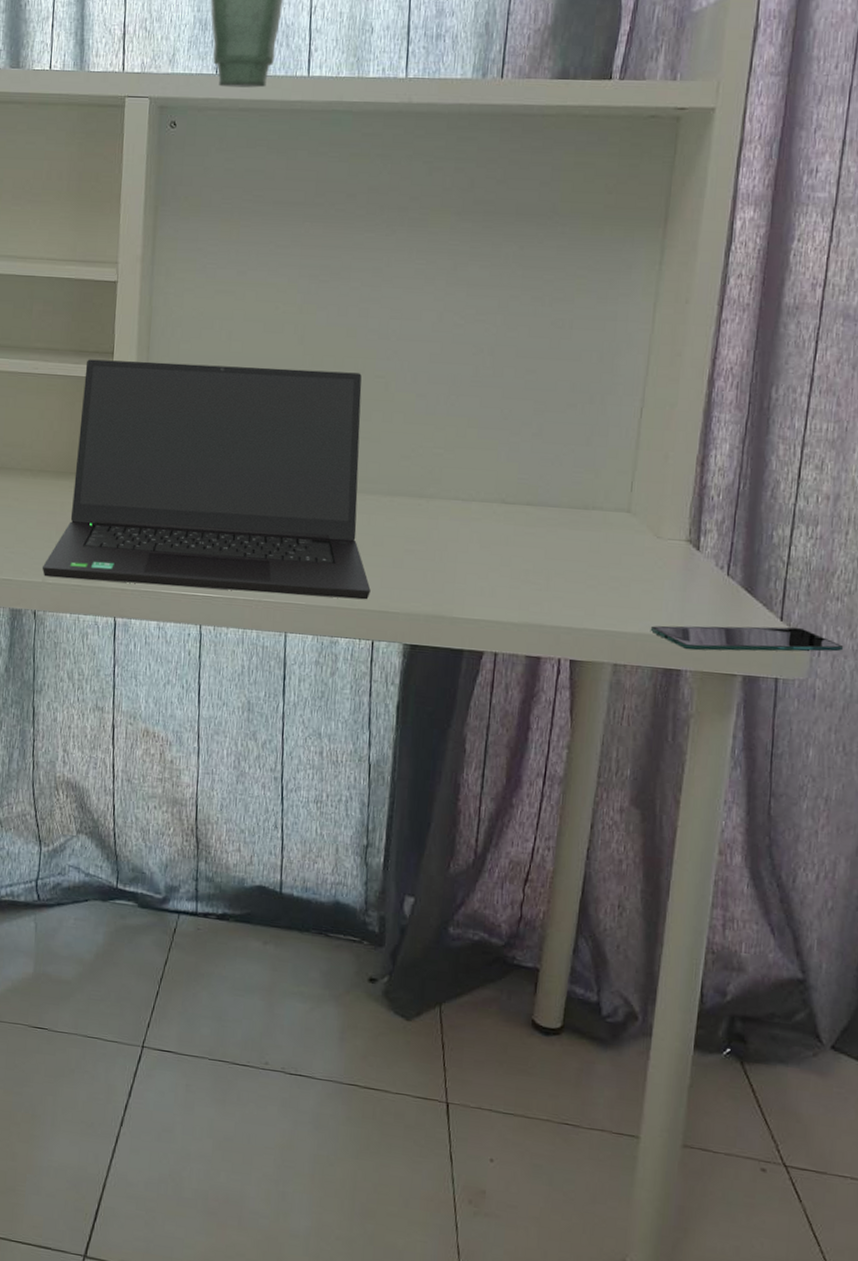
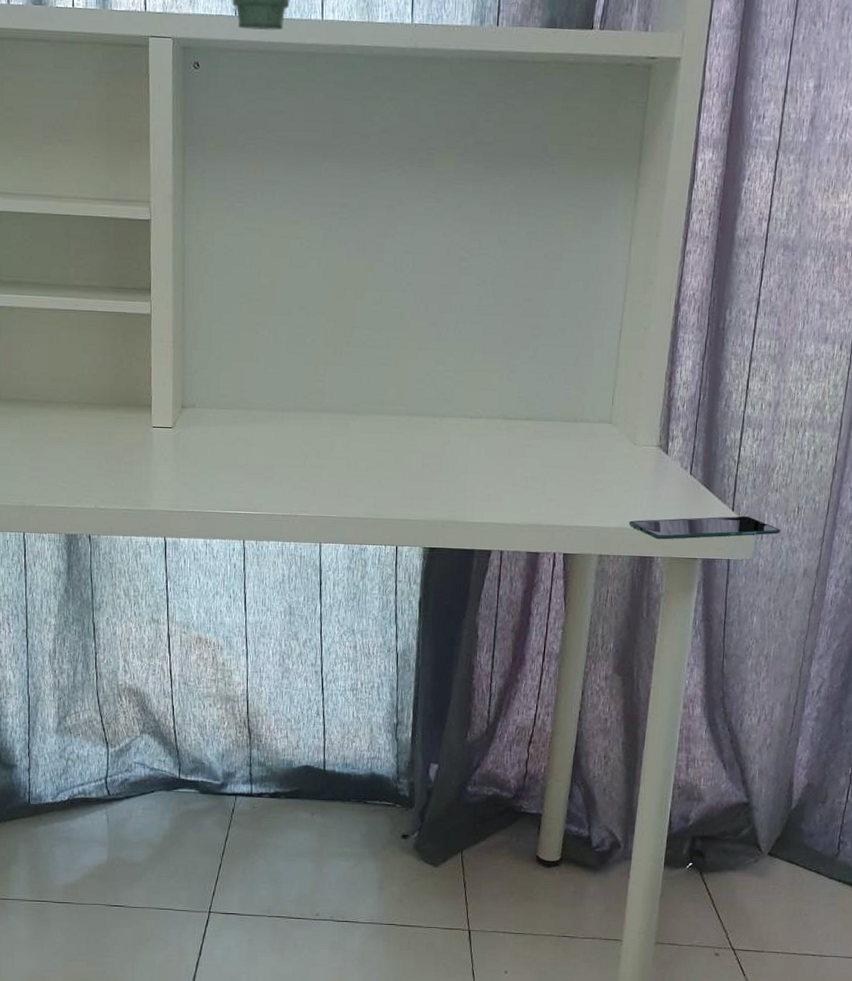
laptop: present [43,359,371,600] -> none [95,295,394,510]

